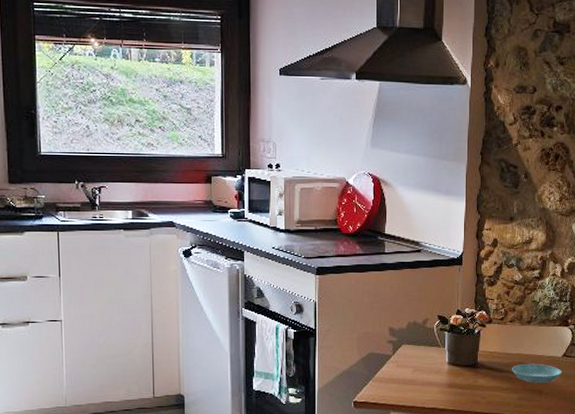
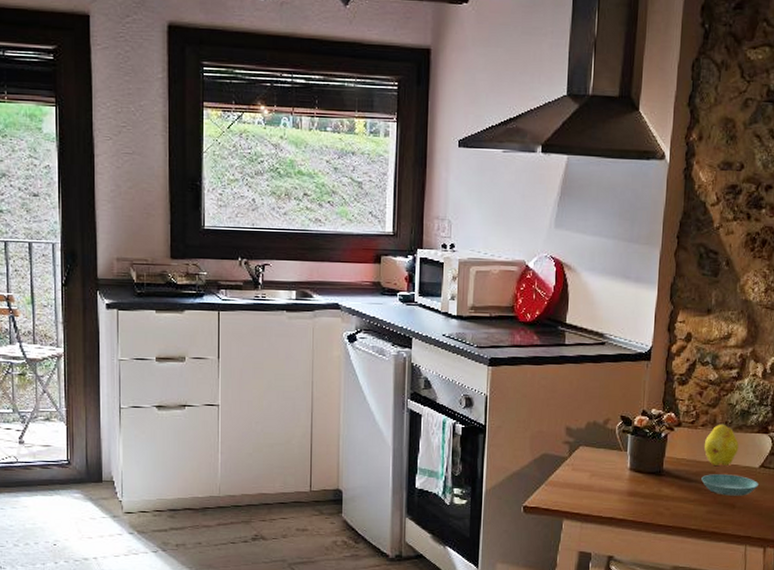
fruit: none [512,319,543,357] -> present [704,424,739,466]

